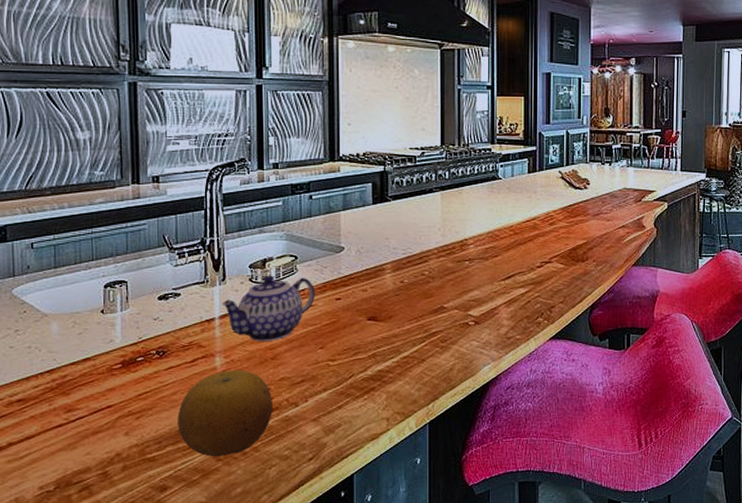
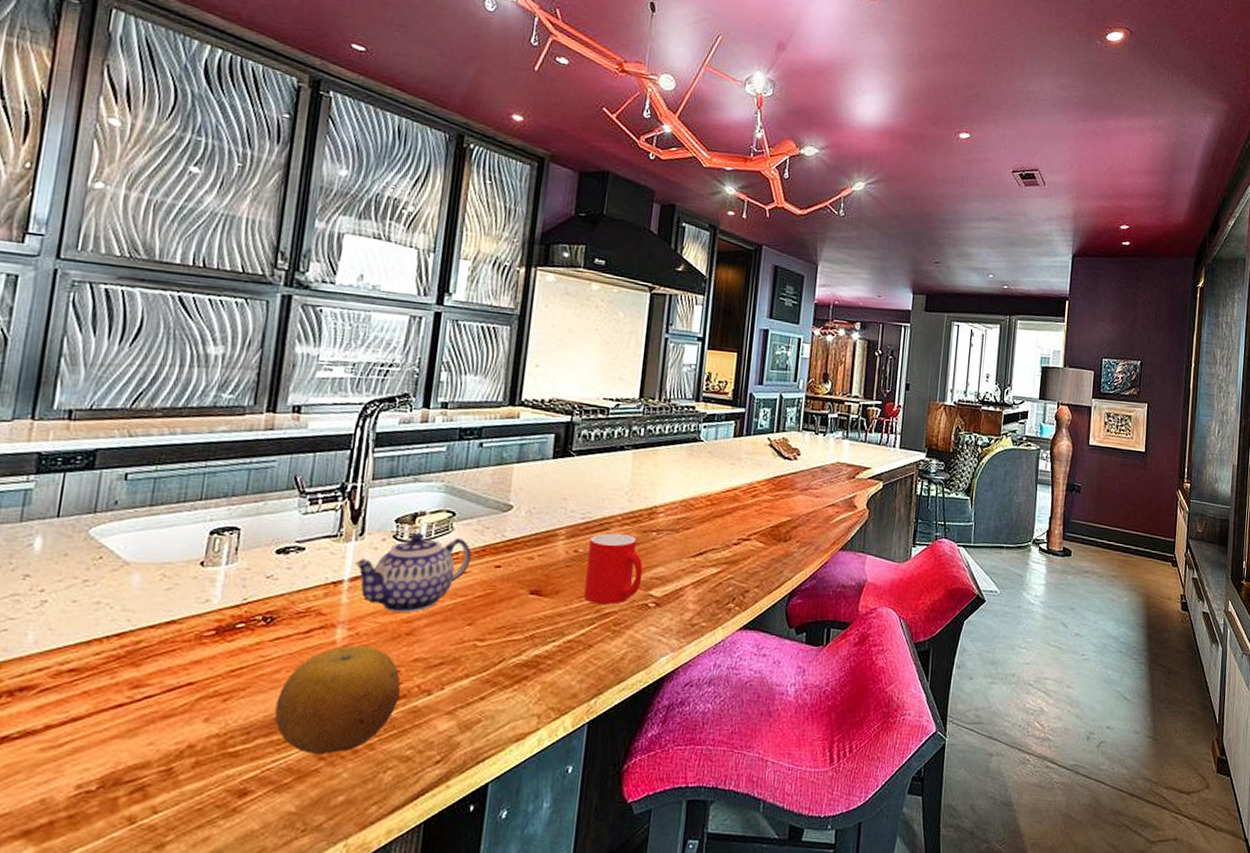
cup: none [413,264,461,325] -> present [584,532,643,604]

